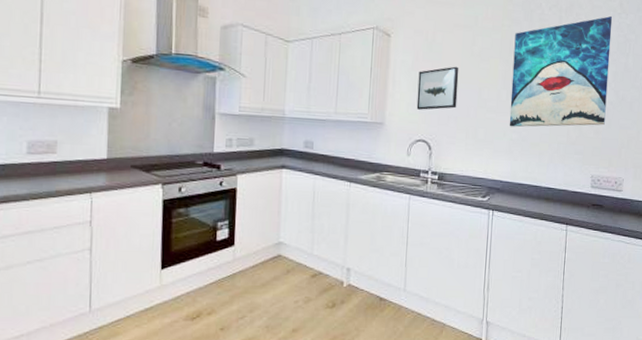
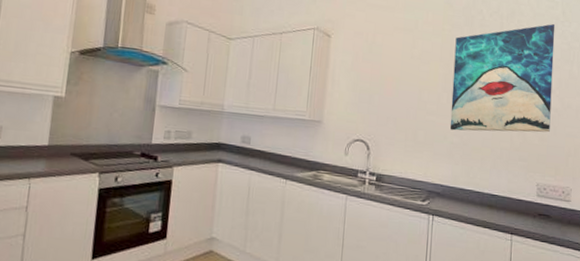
wall art: present [416,66,459,110] -> none [355,68,399,110]

